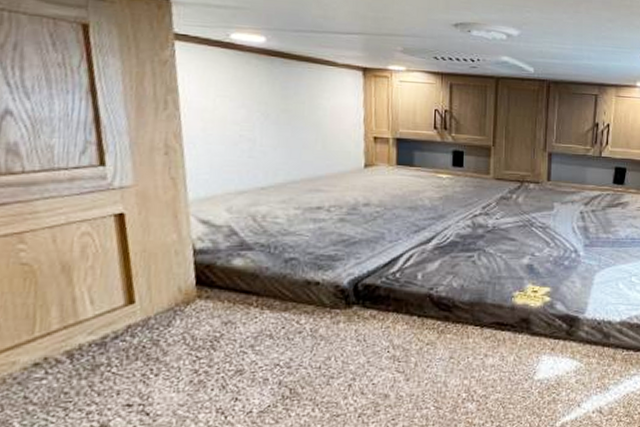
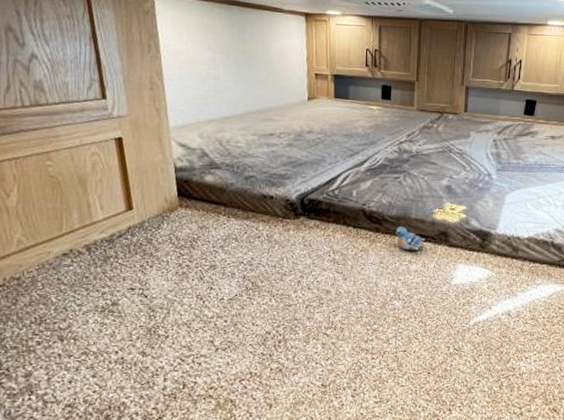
plush toy: none [468,314,503,342] -> present [395,227,425,251]

